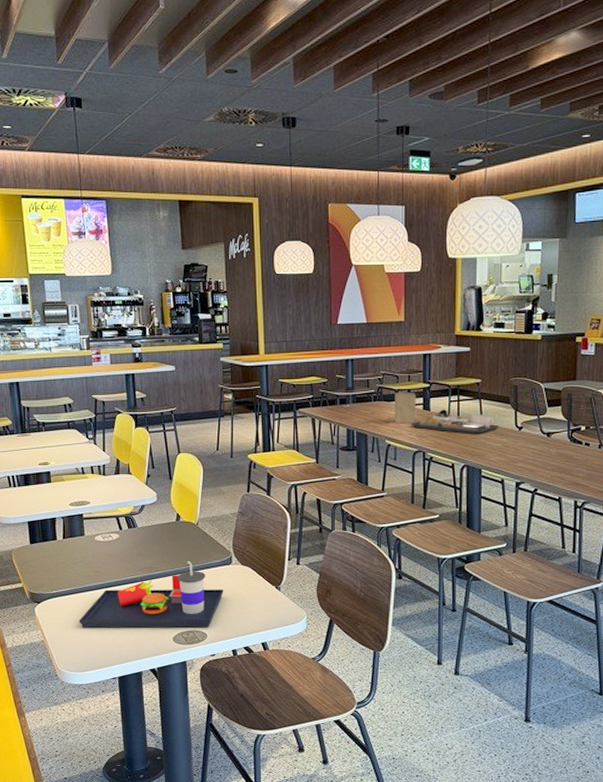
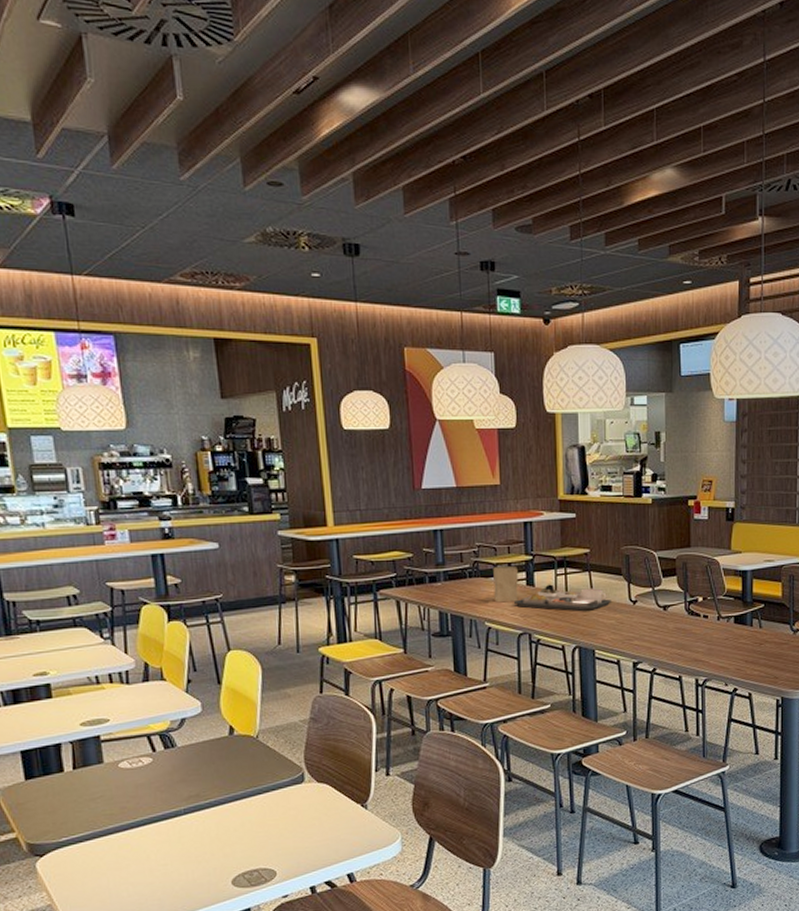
food tray: present [79,560,224,628] -> none [100,782,296,881]

